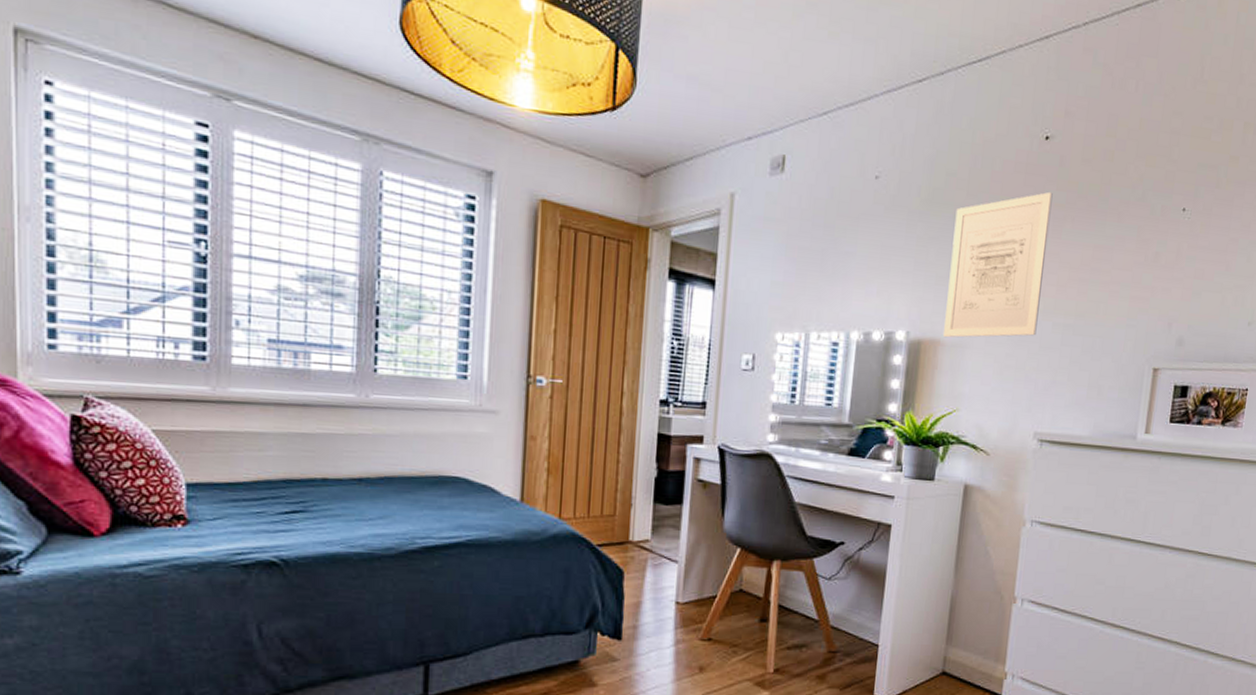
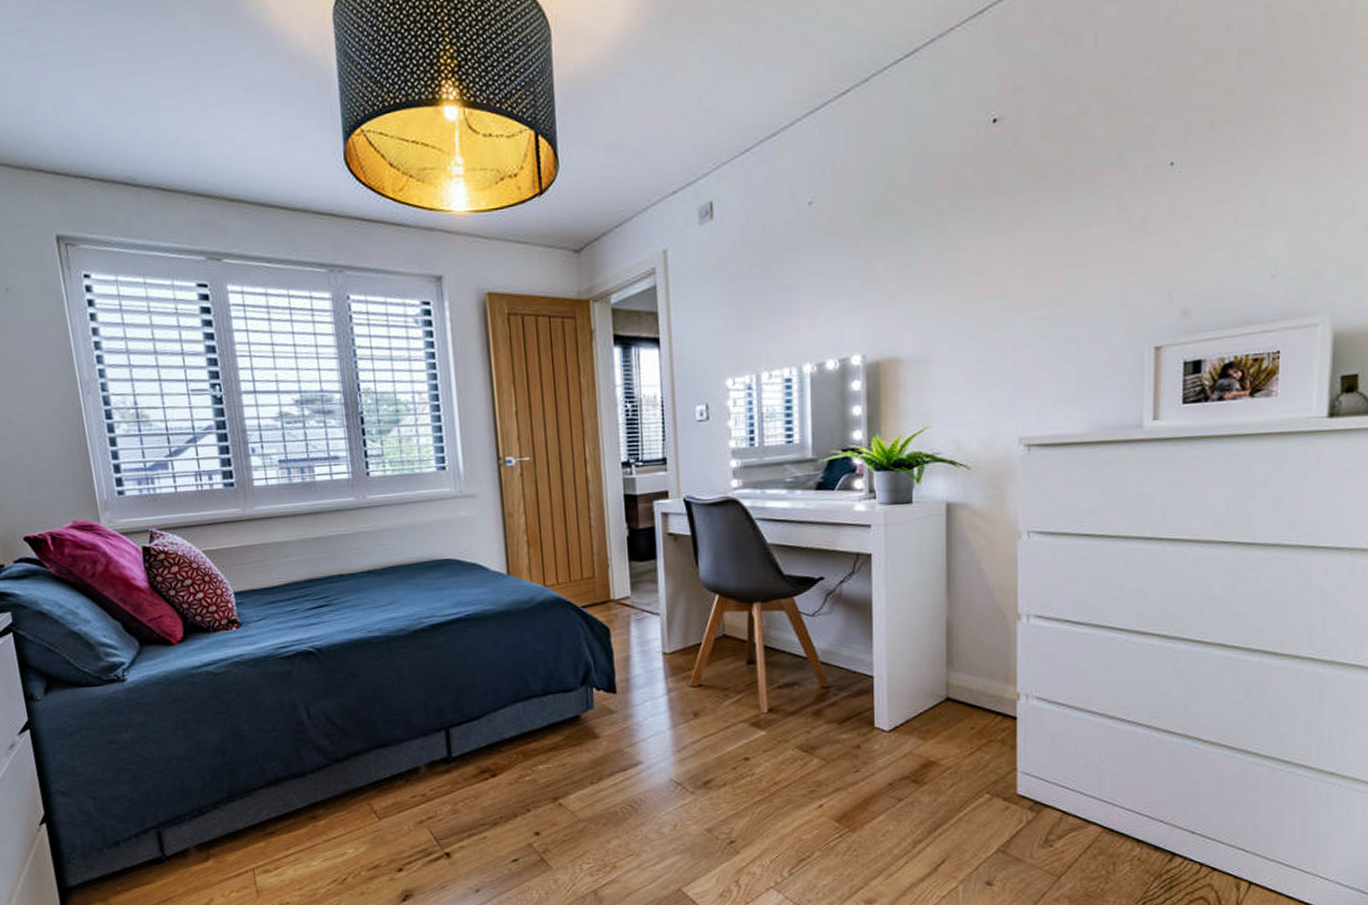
wall art: present [943,191,1053,338] -> none [901,177,1009,354]

